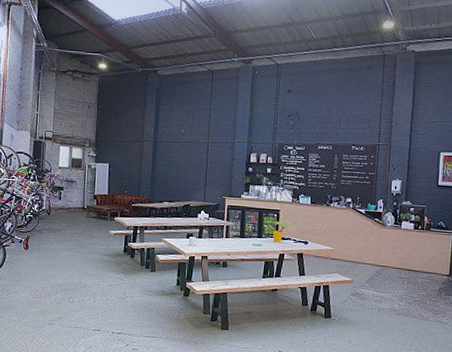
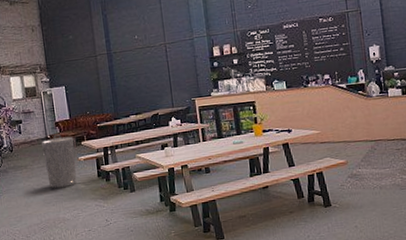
trash can: none [76,206,108,257] -> present [41,134,77,189]

